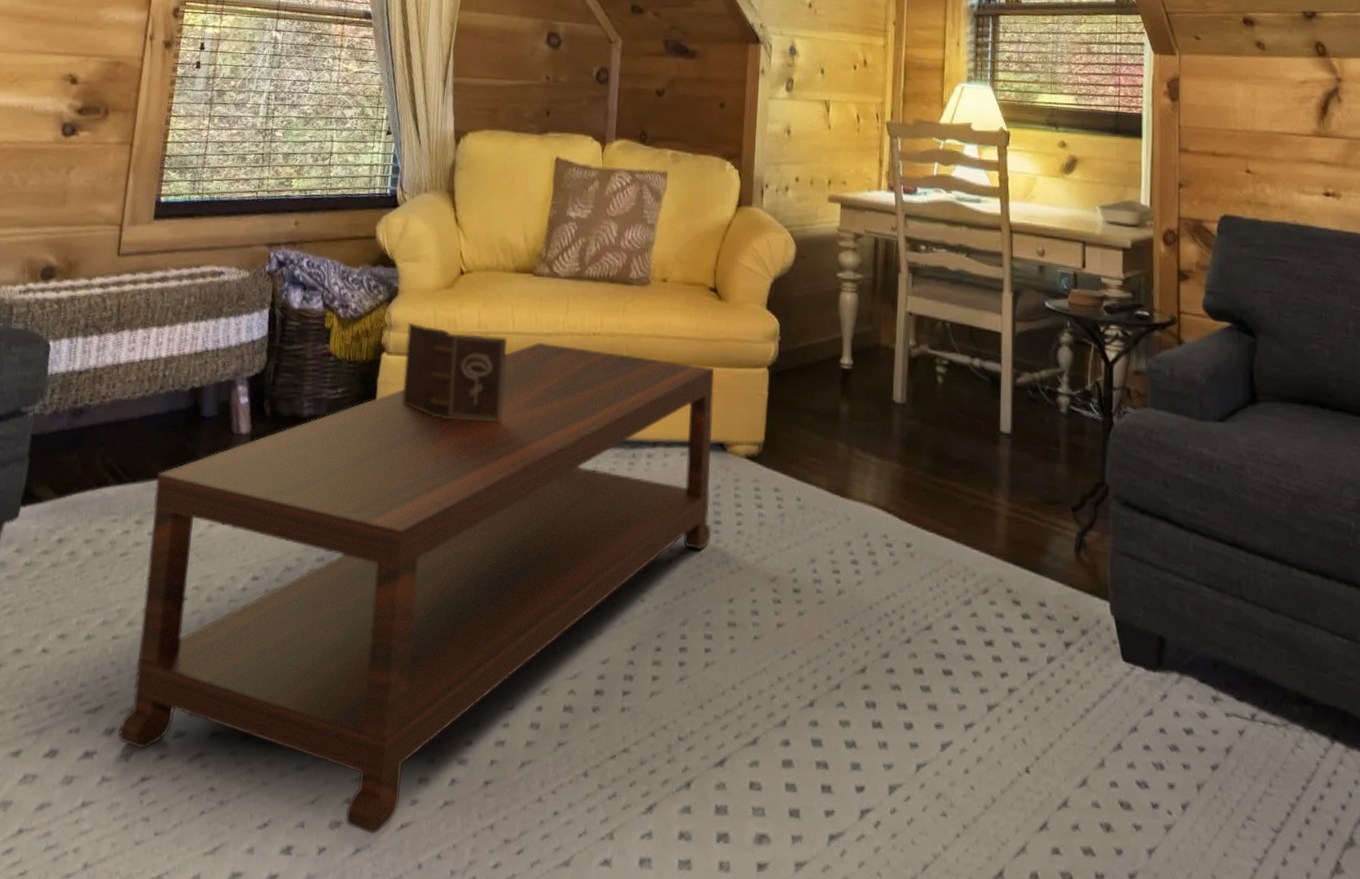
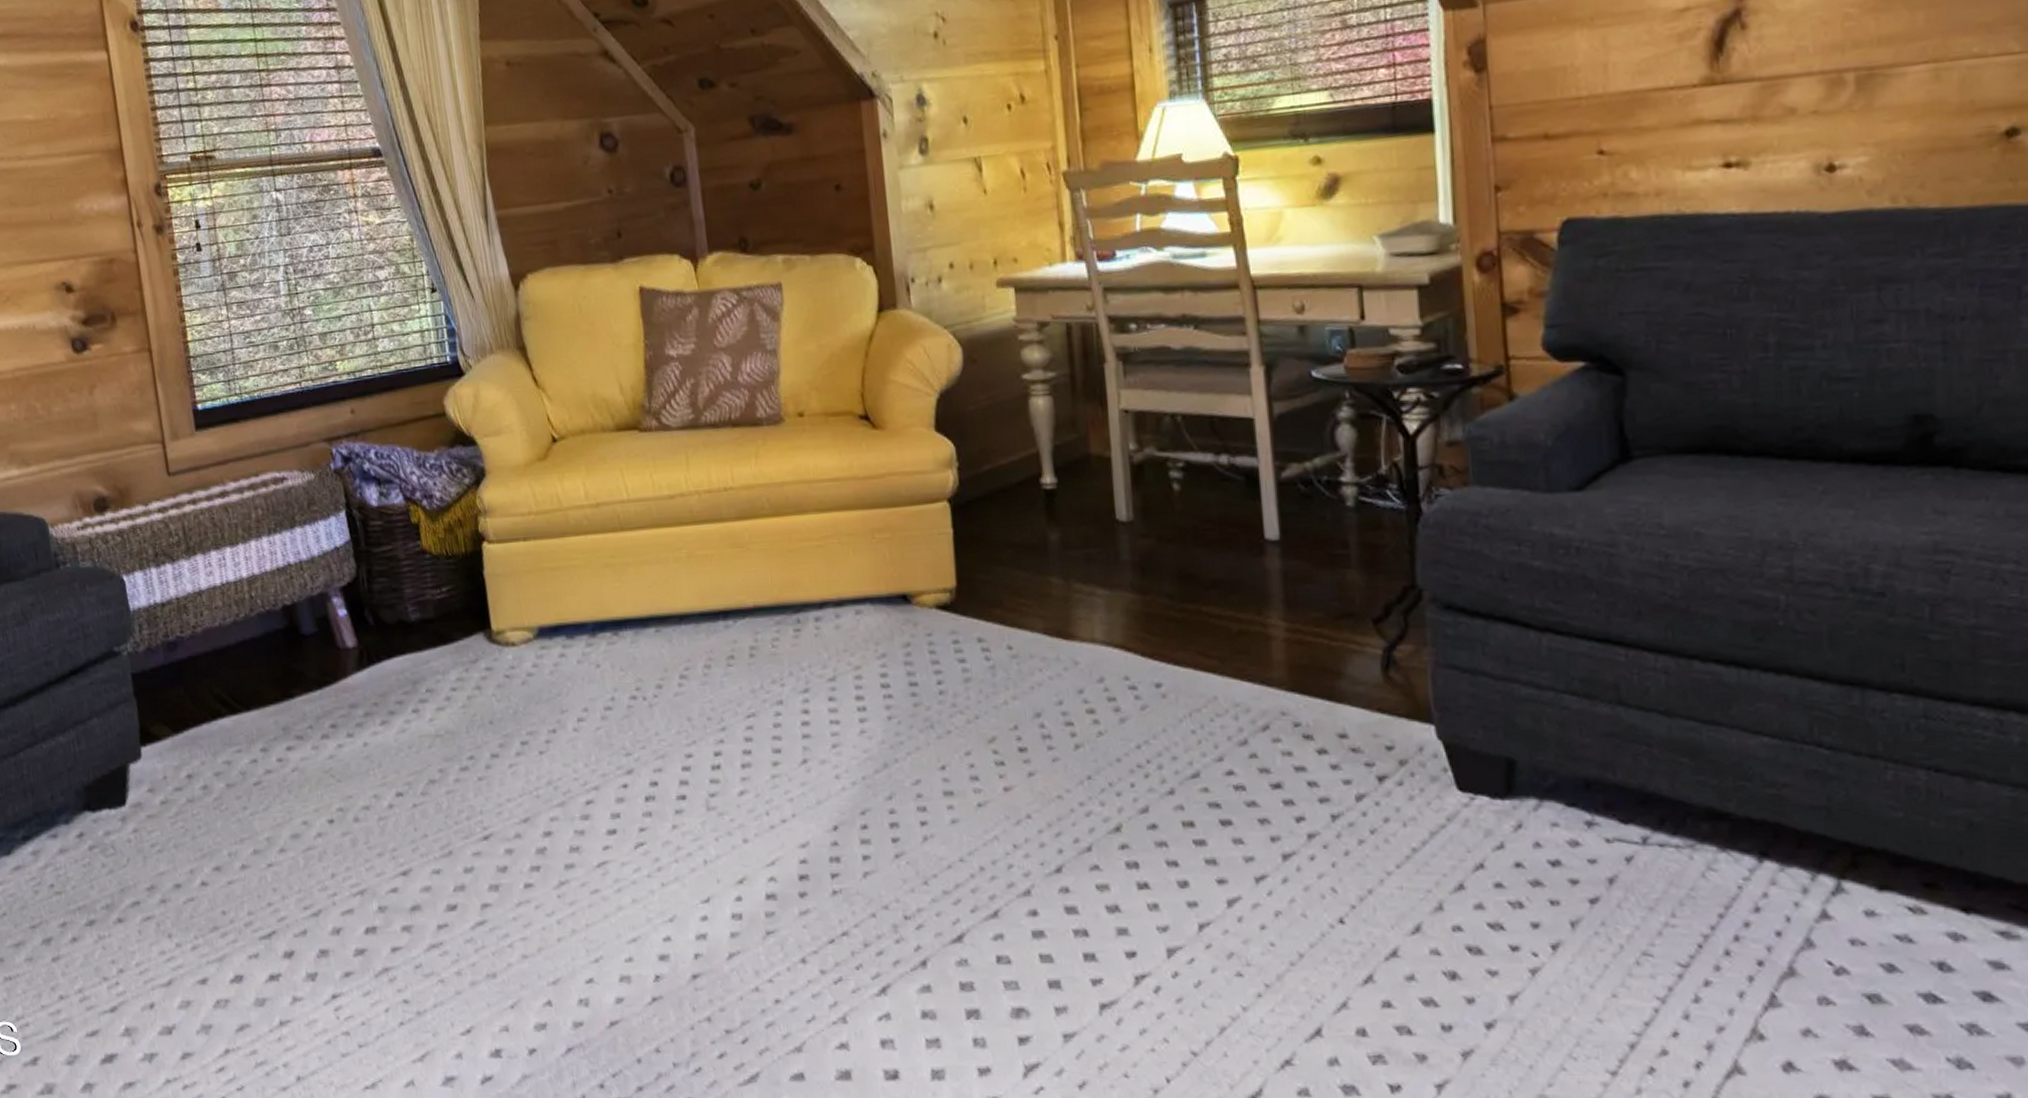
coffee table: present [118,342,715,834] -> none [269,506,908,1033]
book: present [401,322,507,423] -> none [503,504,635,606]

